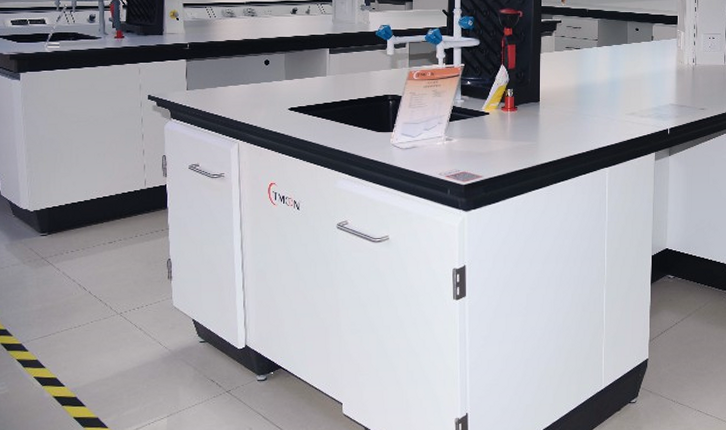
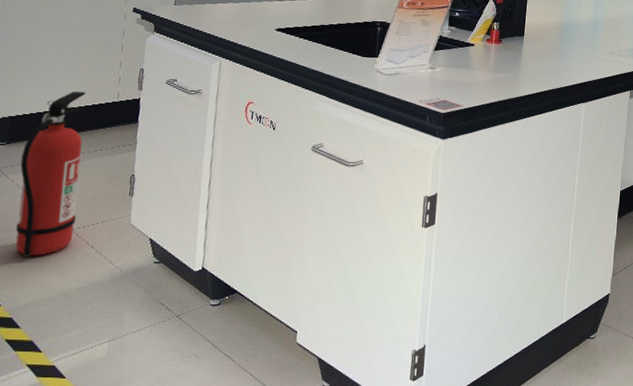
fire extinguisher: none [63,180,122,341] -> present [15,91,86,257]

